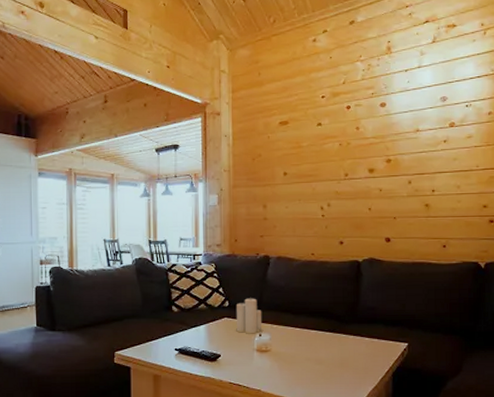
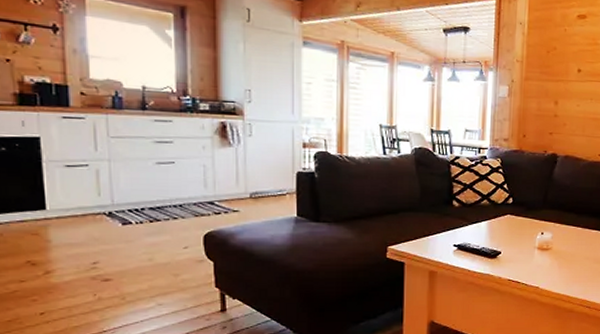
candle: present [236,297,264,334] -> none [518,195,546,232]

